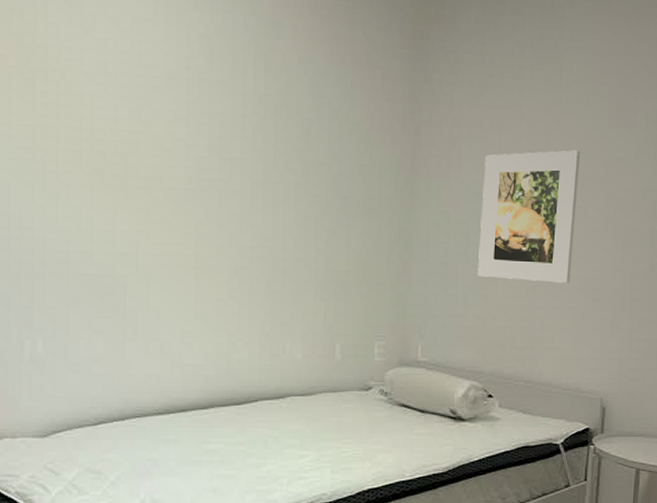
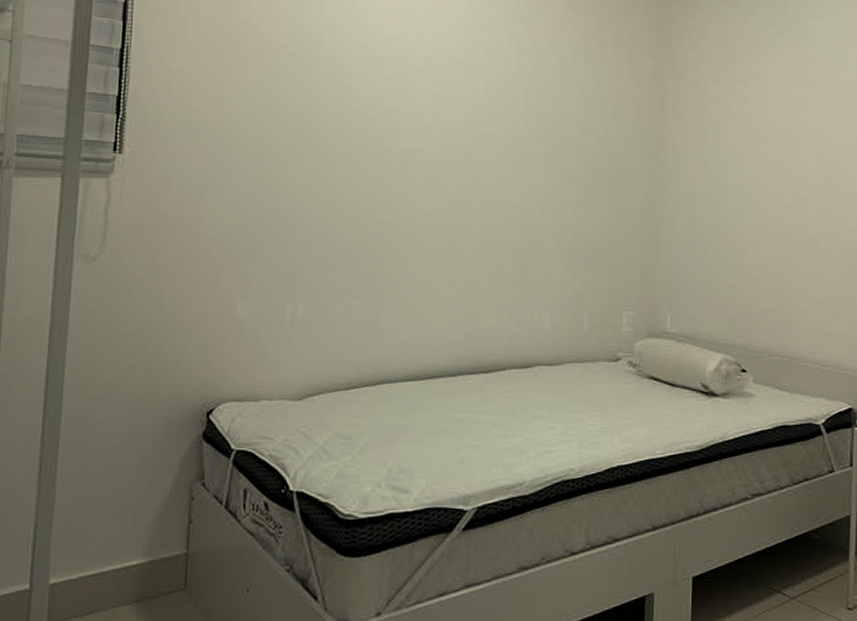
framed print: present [478,150,580,283] -> none [727,121,828,254]

